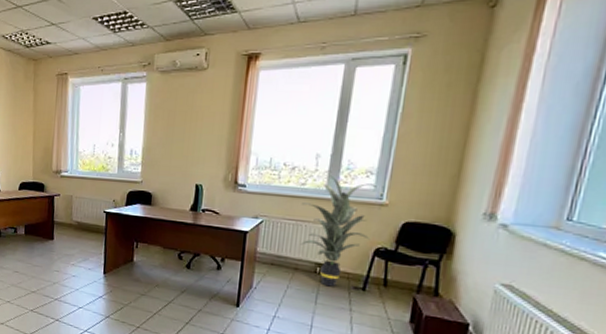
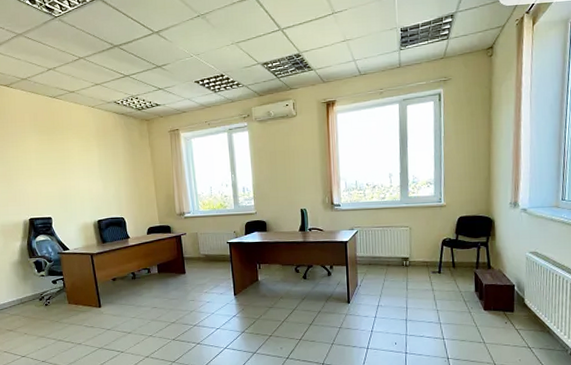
indoor plant: present [301,175,377,287] -> none [384,188,438,275]

